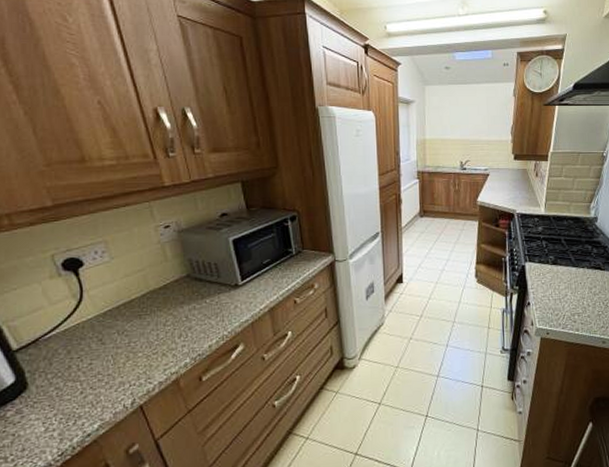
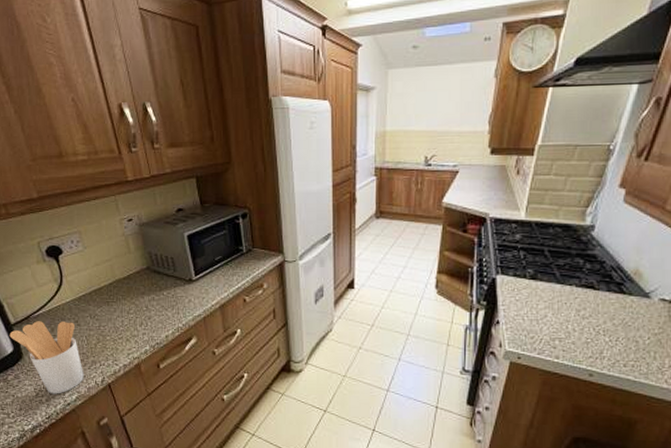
utensil holder: none [10,341,110,426] -> present [9,321,85,394]

